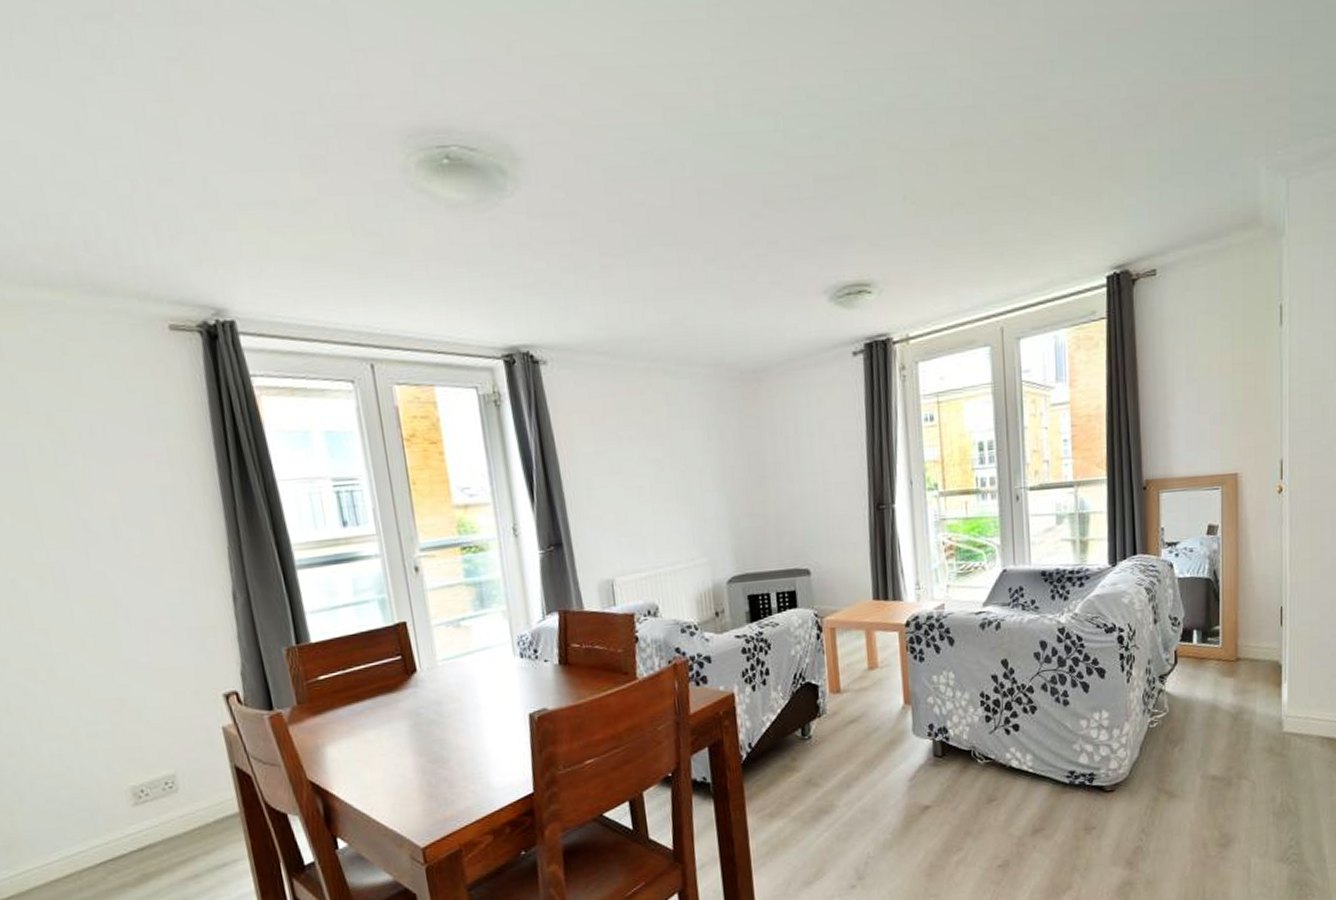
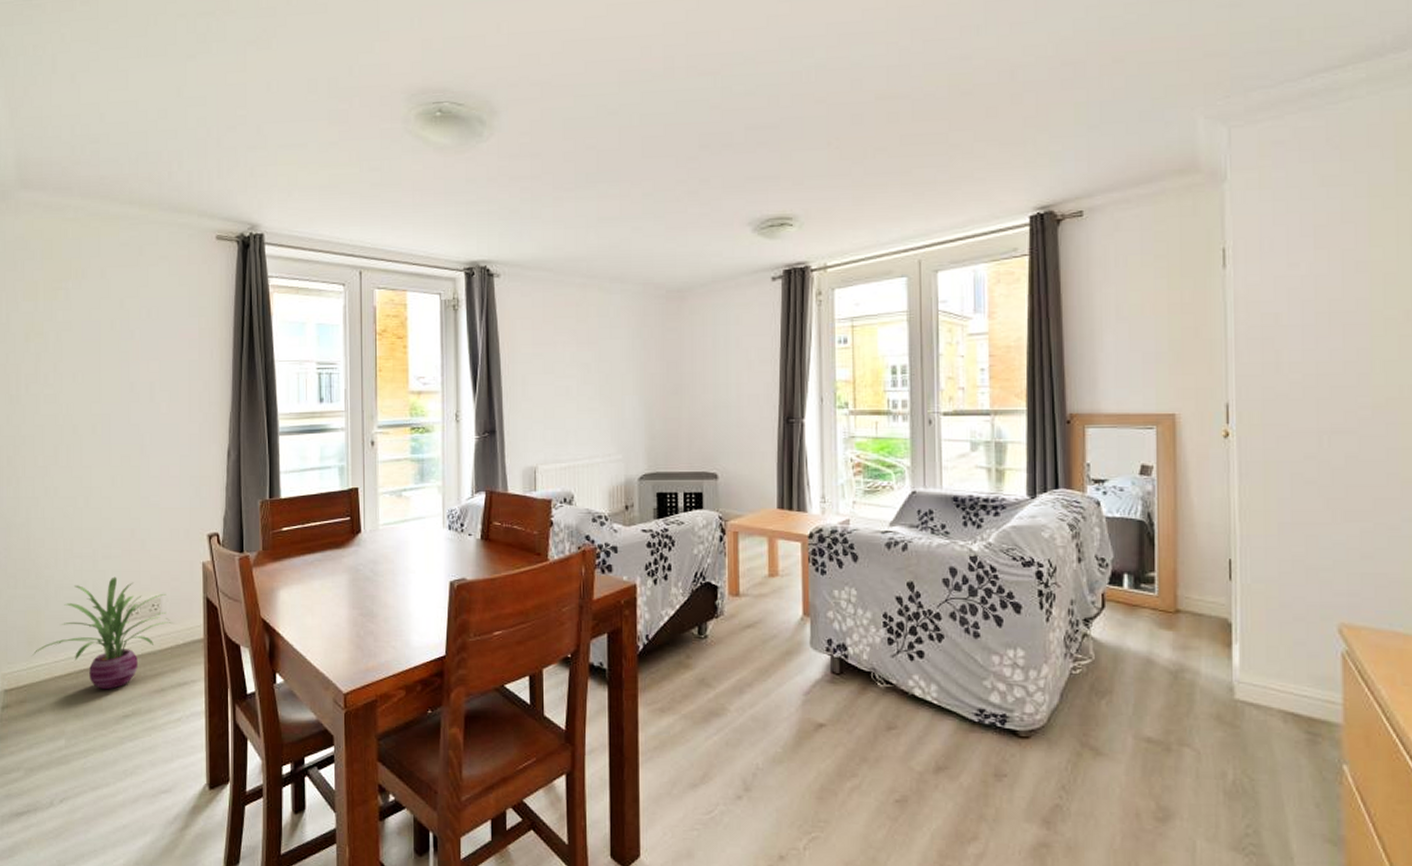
decorative plant: none [13,756,196,887] -> present [32,576,173,690]

